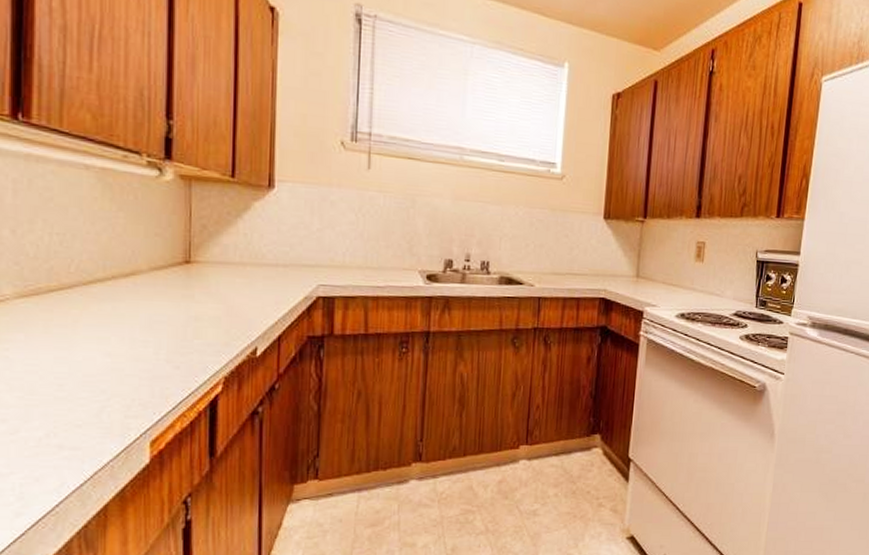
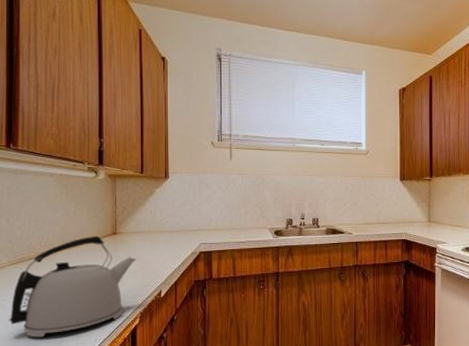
kettle: none [15,263,220,406] -> present [9,235,136,338]

